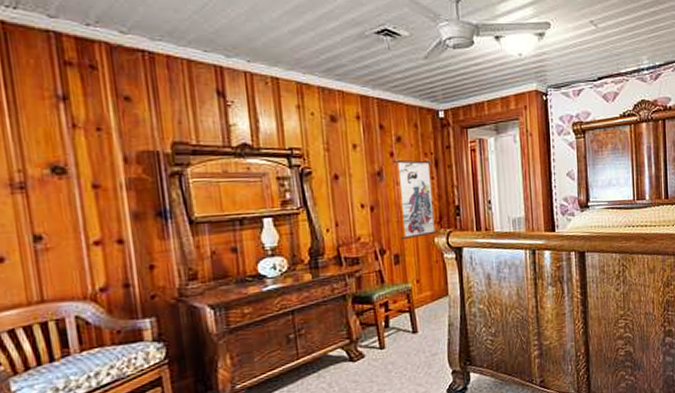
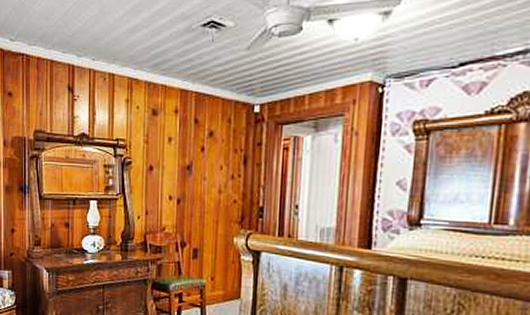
wall scroll: present [393,159,438,240] -> none [201,155,242,236]

